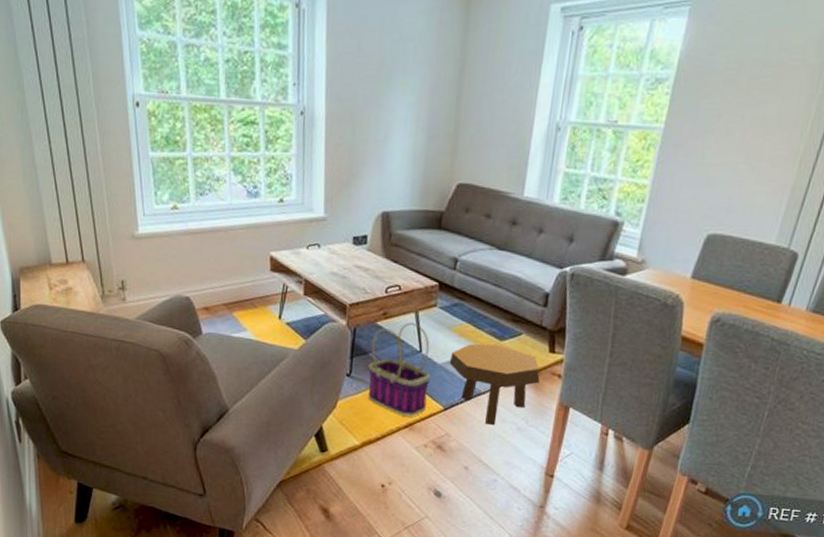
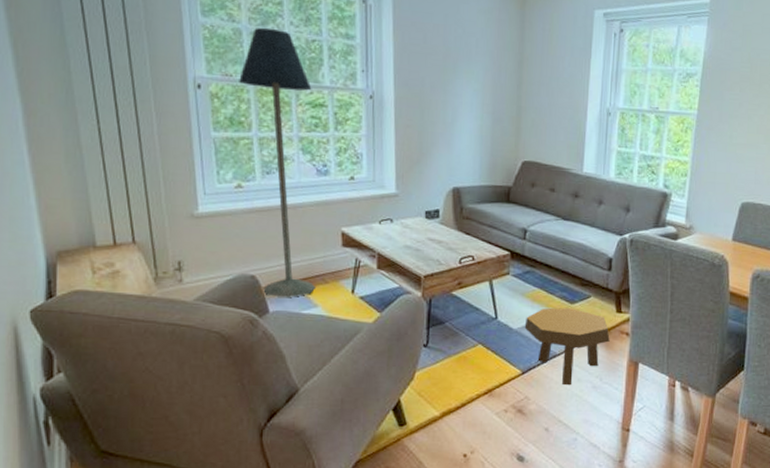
floor lamp: none [174,39,245,320] -> present [239,27,315,297]
basket: present [367,322,430,417] -> none [445,291,507,383]

